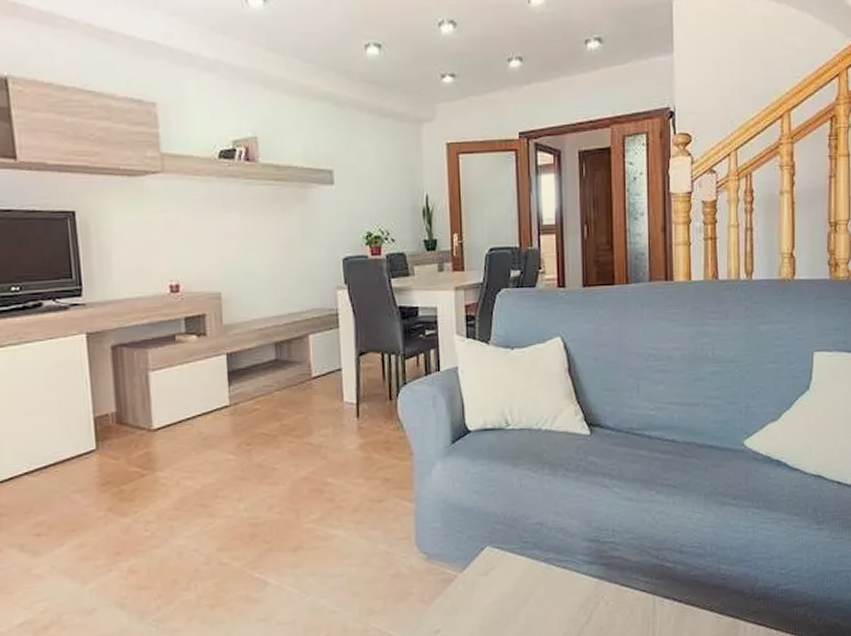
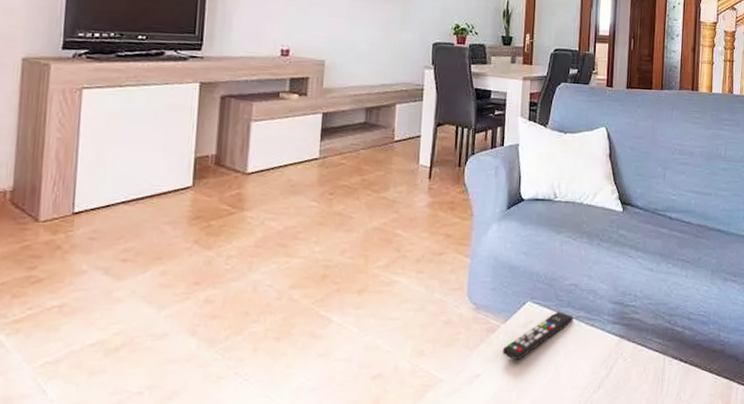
remote control: none [462,554,542,612] -> present [502,311,573,361]

